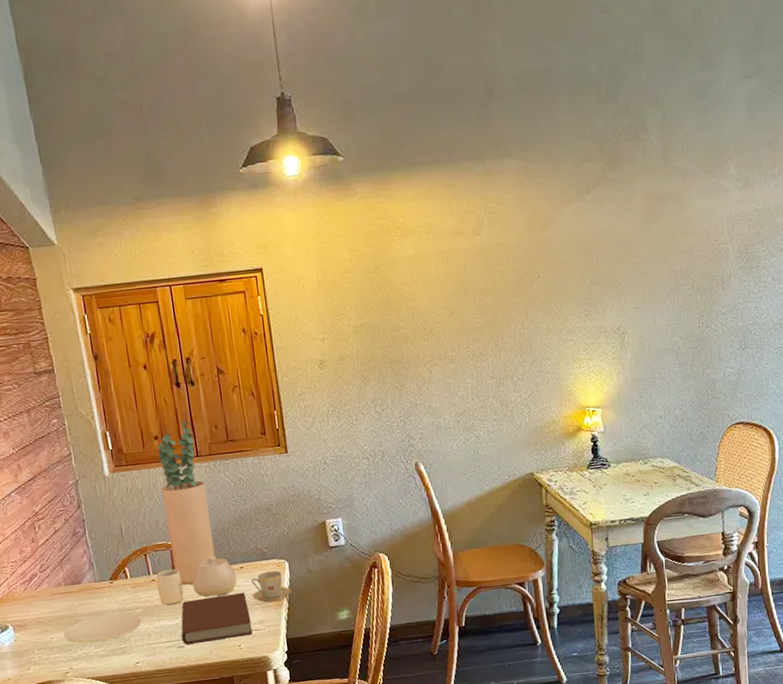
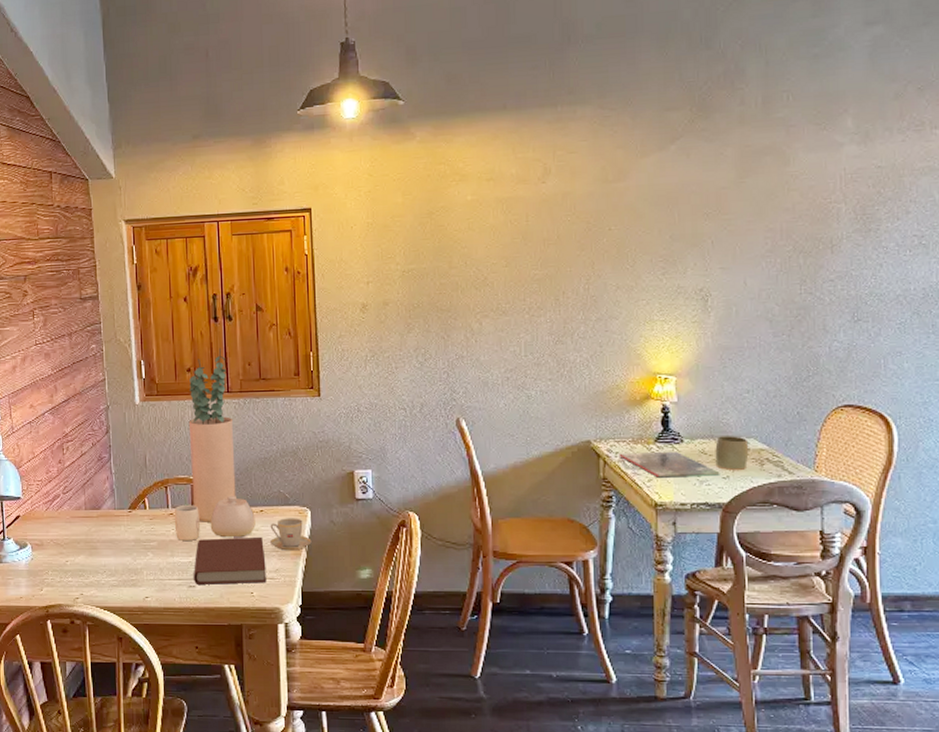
plate: present [63,613,142,643] -> none [78,544,155,571]
magazine: none [558,475,642,500] -> present [619,451,720,478]
mug: none [636,457,664,488] -> present [715,436,749,471]

